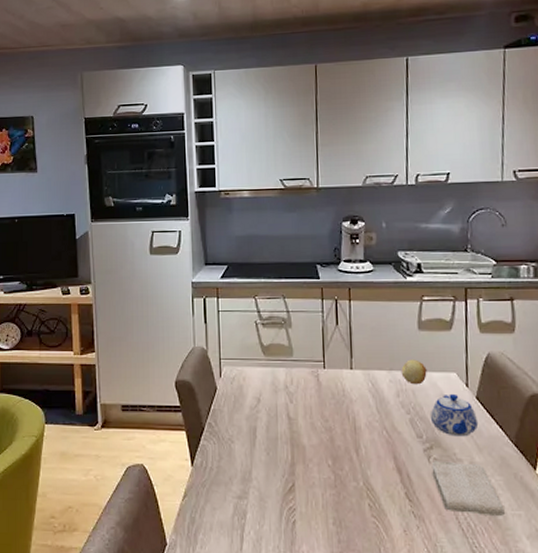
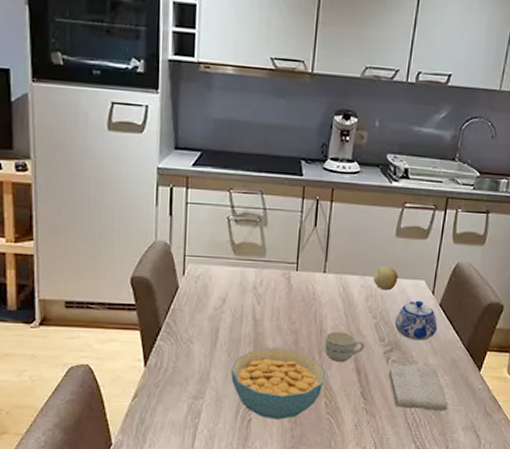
cereal bowl: none [271,446,365,522] -> present [231,347,326,420]
cup: none [360,428,403,461] -> present [324,331,365,363]

